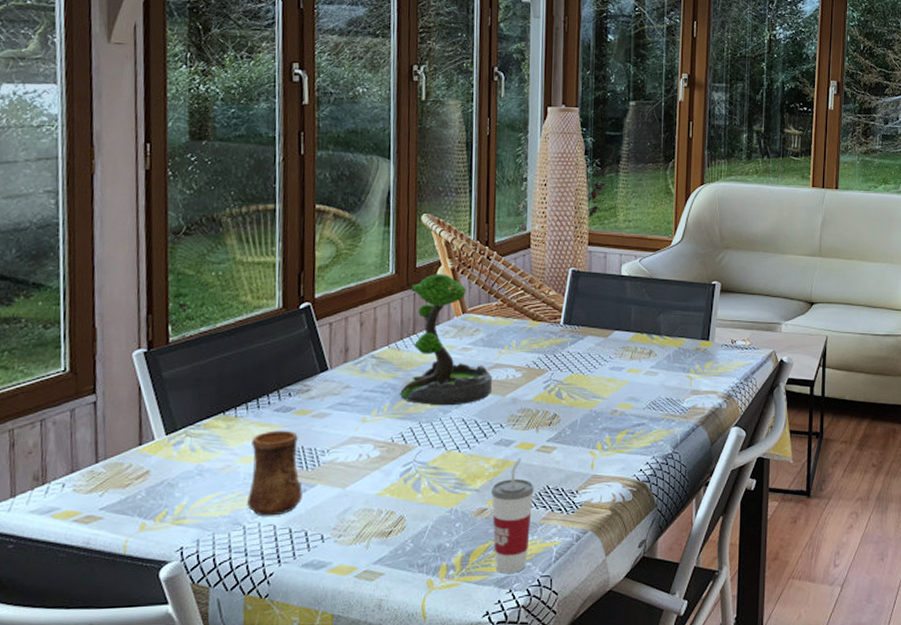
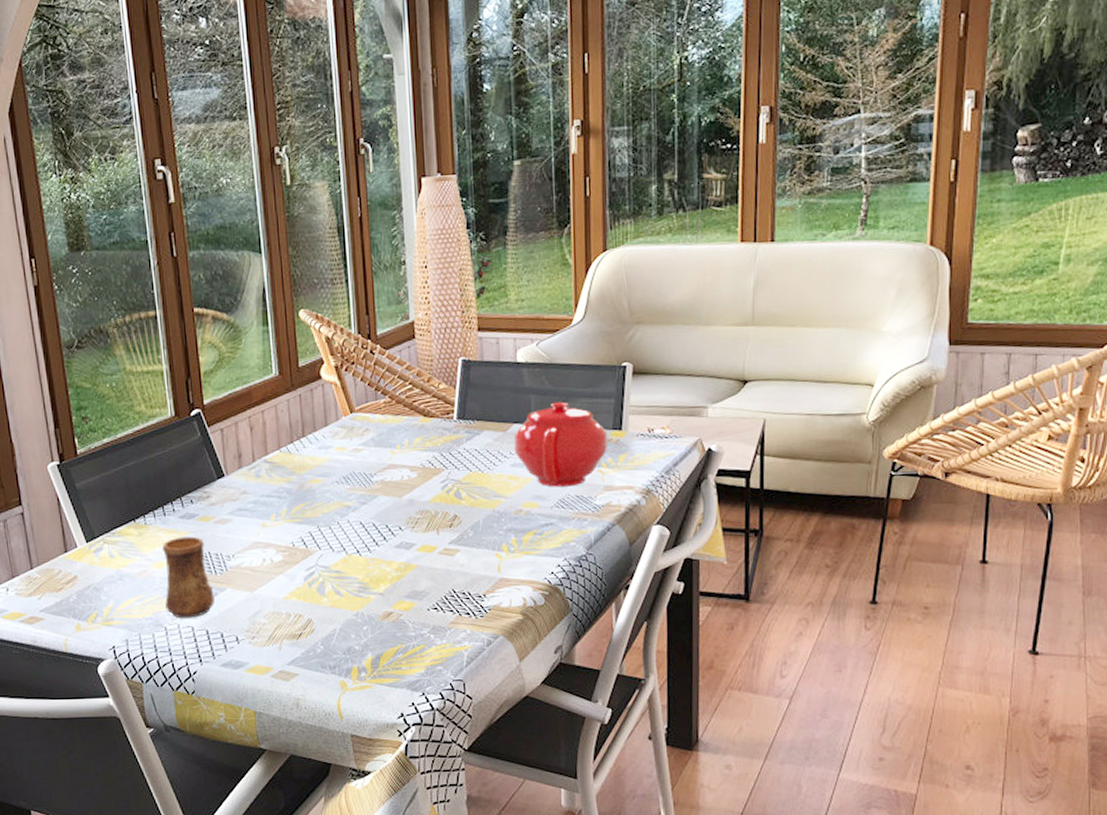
plant: present [400,274,492,406] -> none [296,372,387,510]
cup: present [490,458,534,574] -> none [395,561,439,677]
teapot: none [613,313,696,390] -> present [513,402,607,487]

